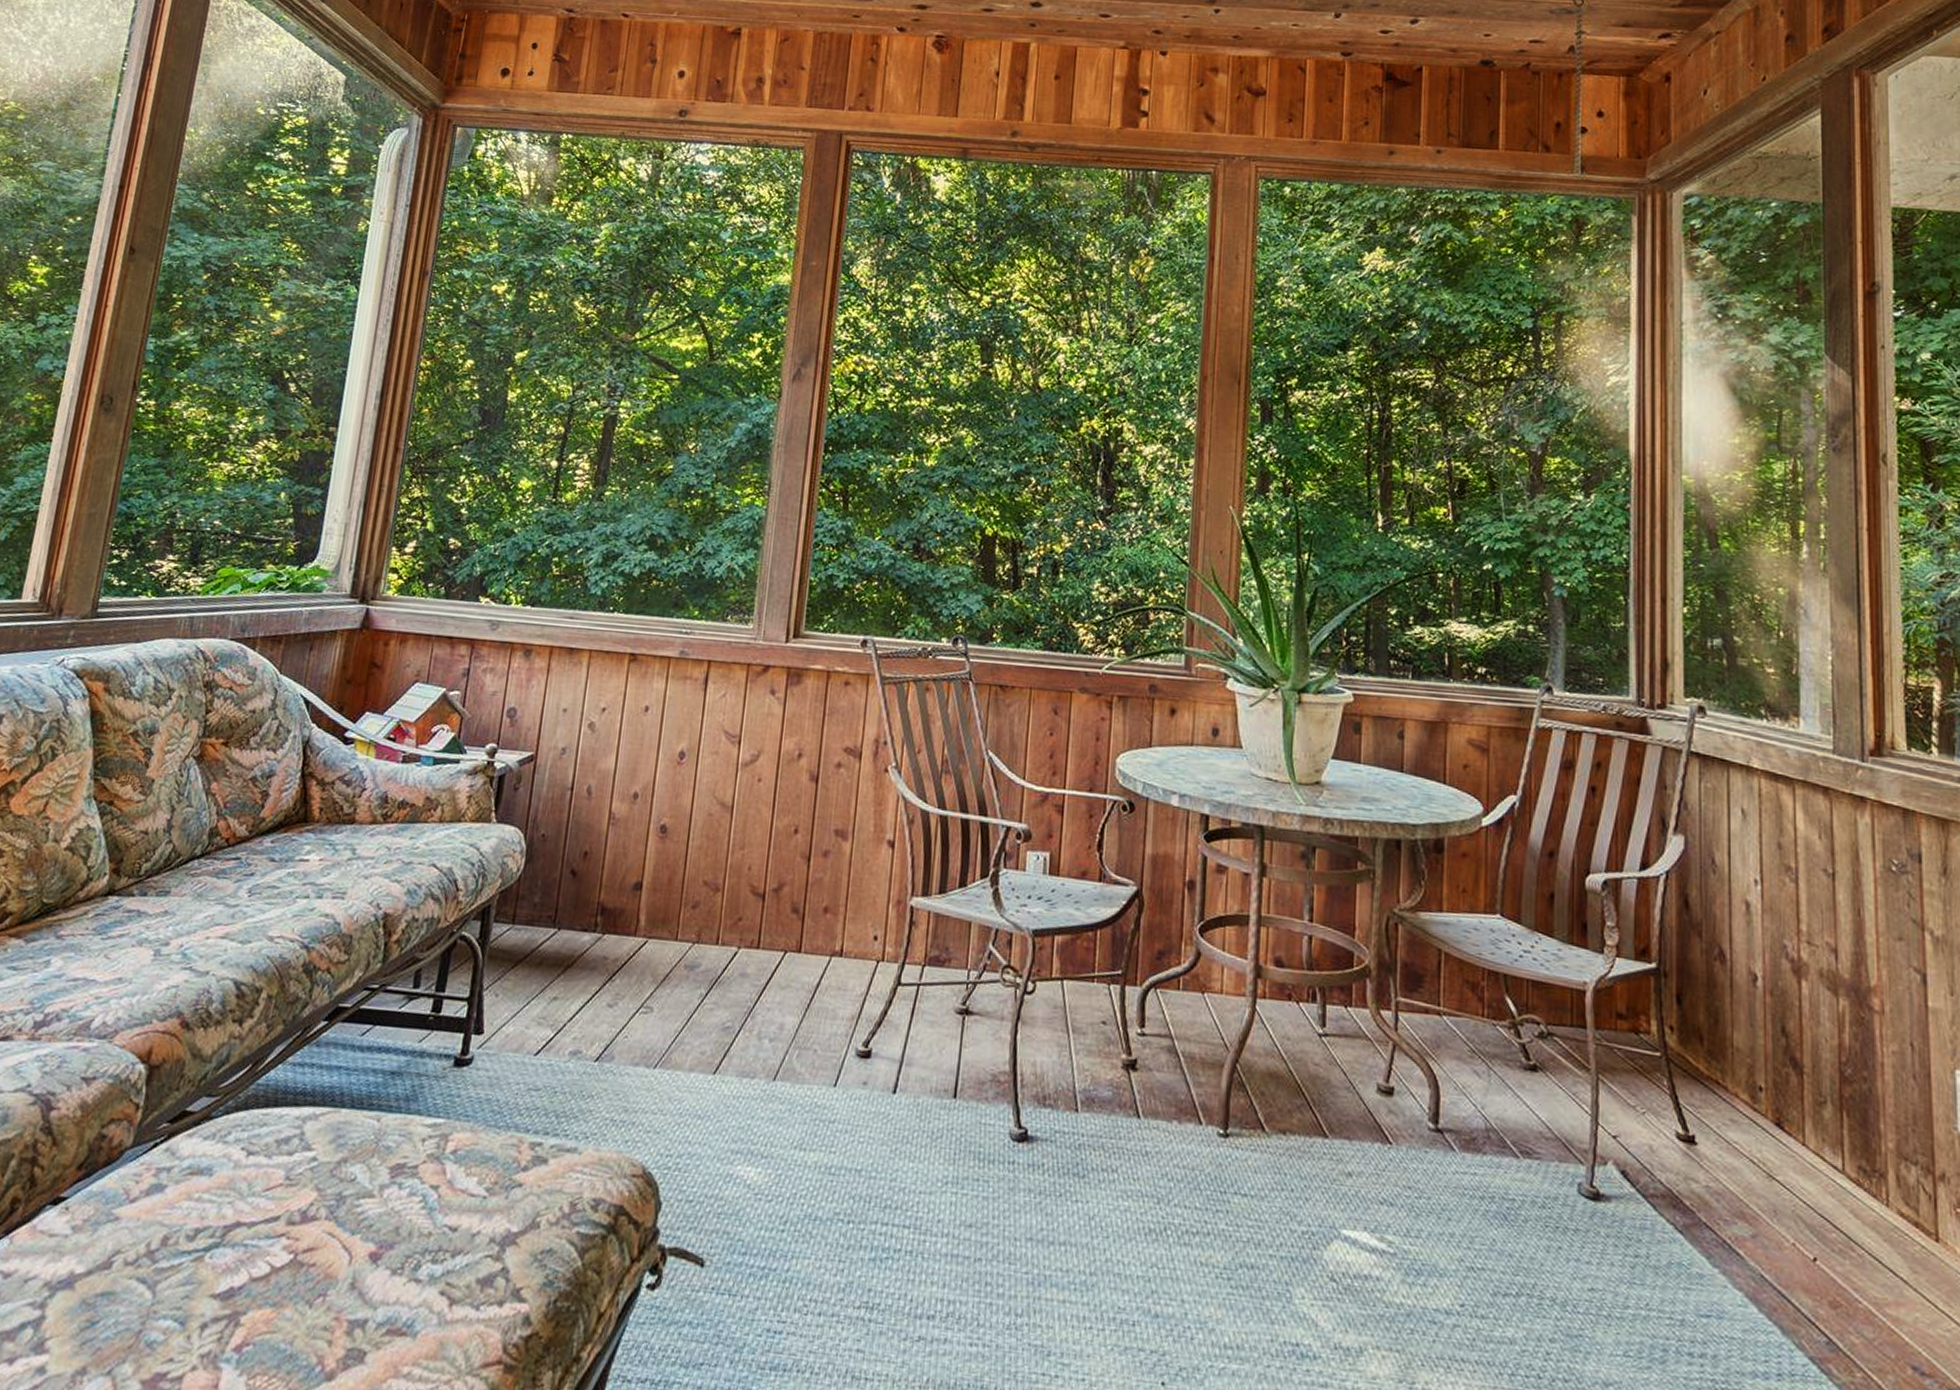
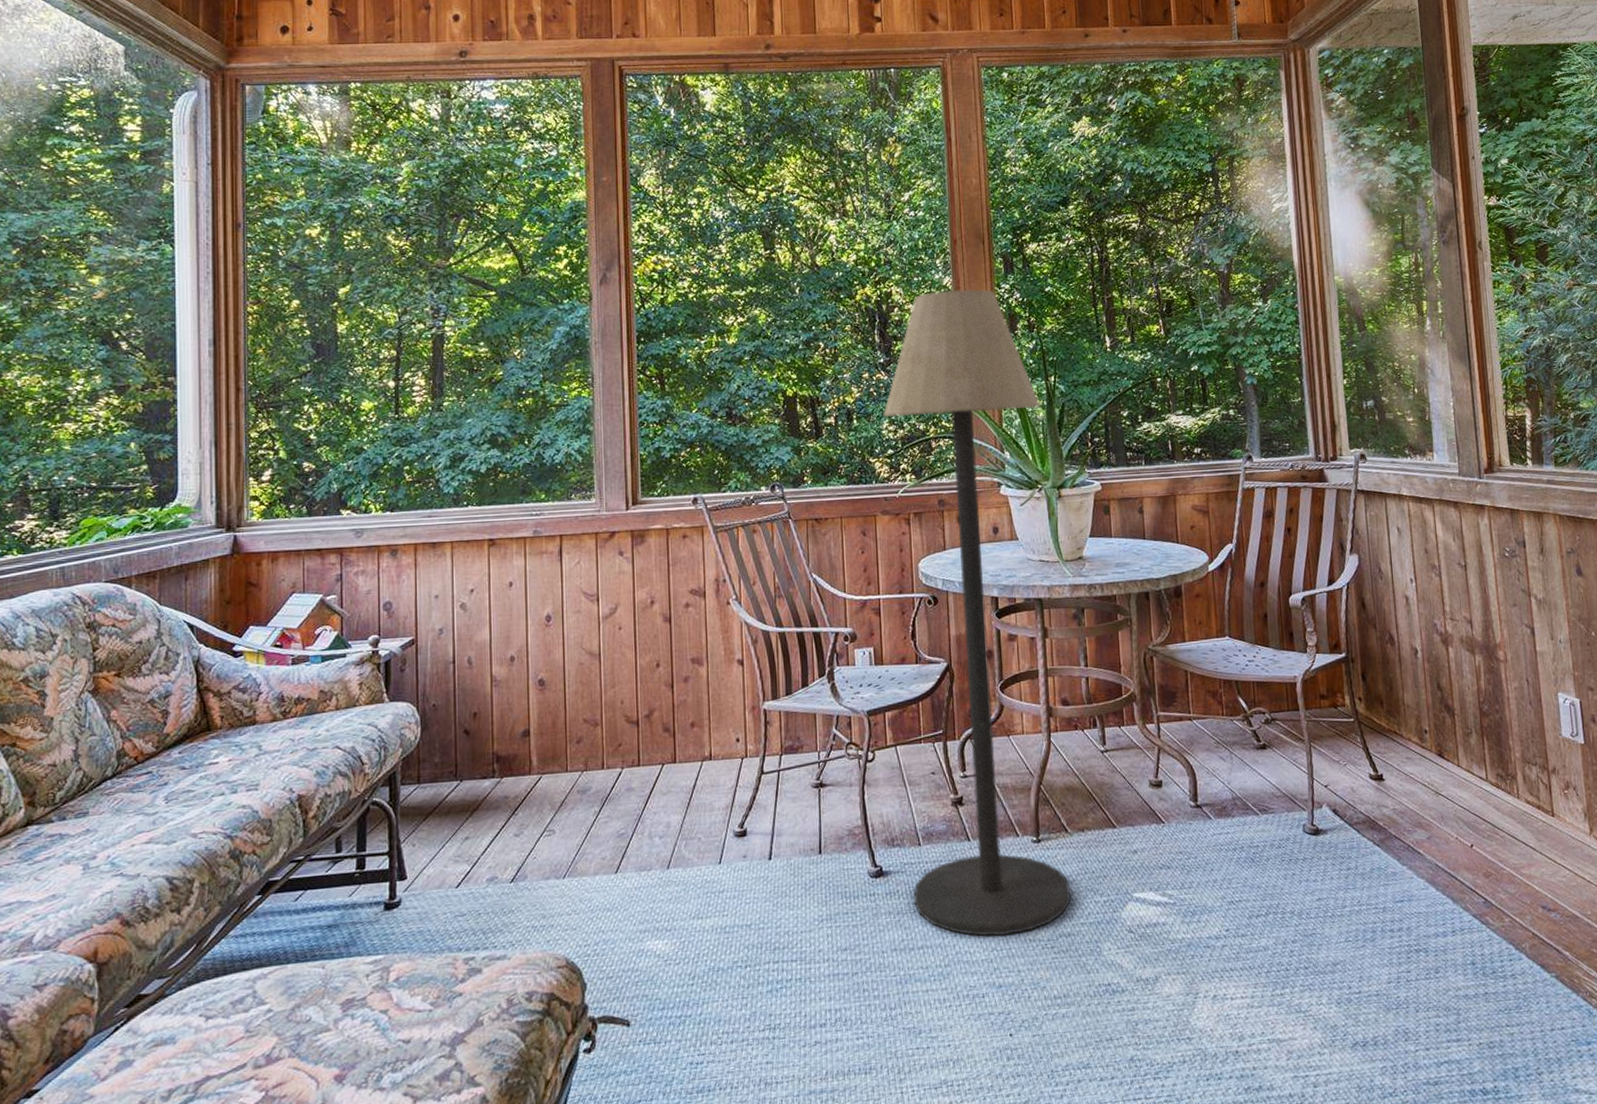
floor lamp: none [1061,434,1288,1252] -> present [883,289,1070,937]

